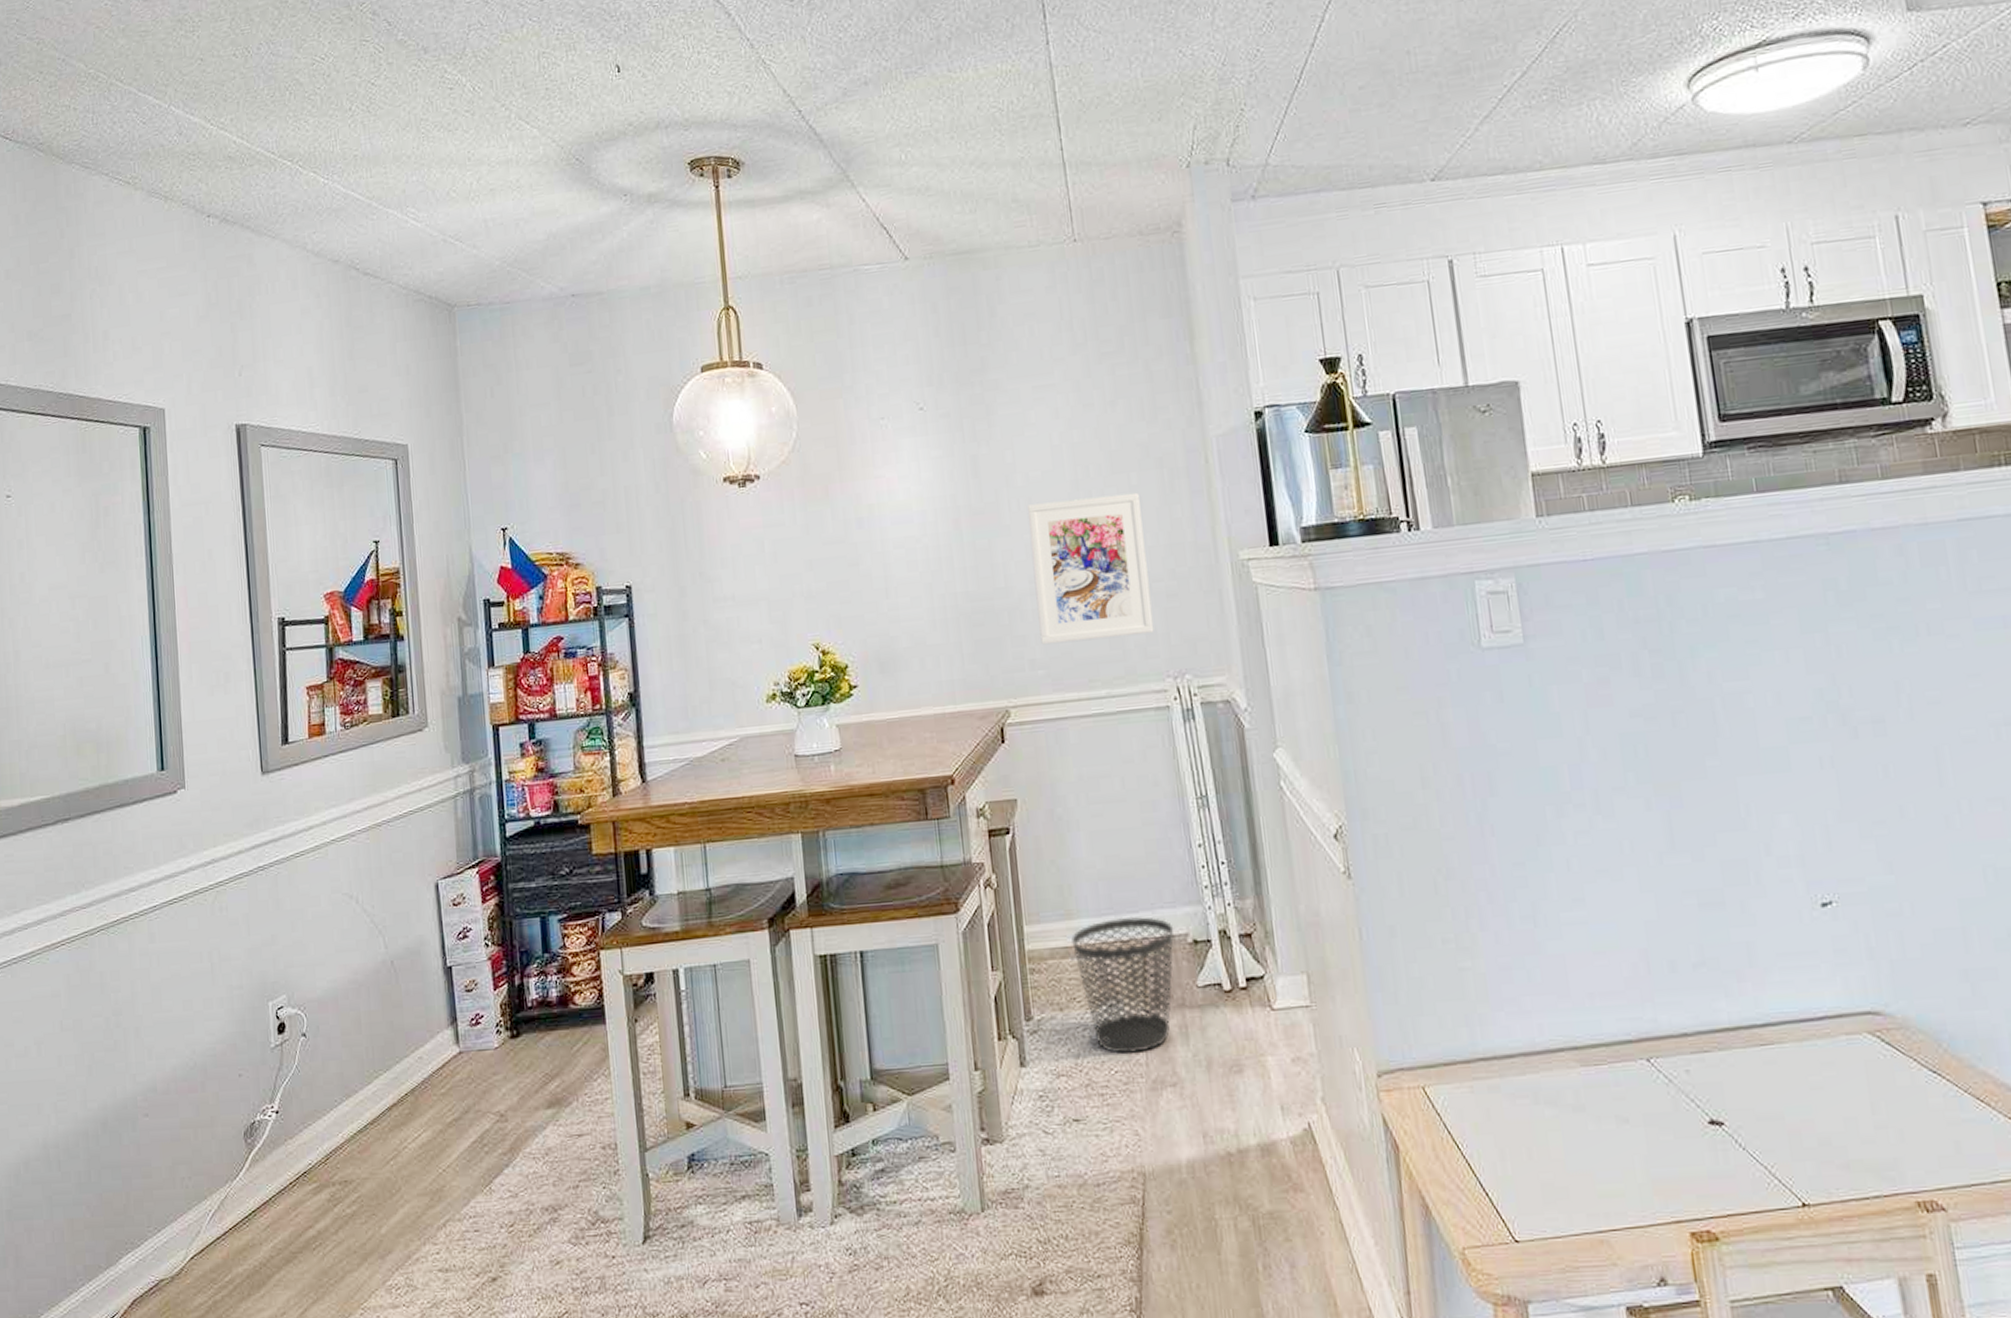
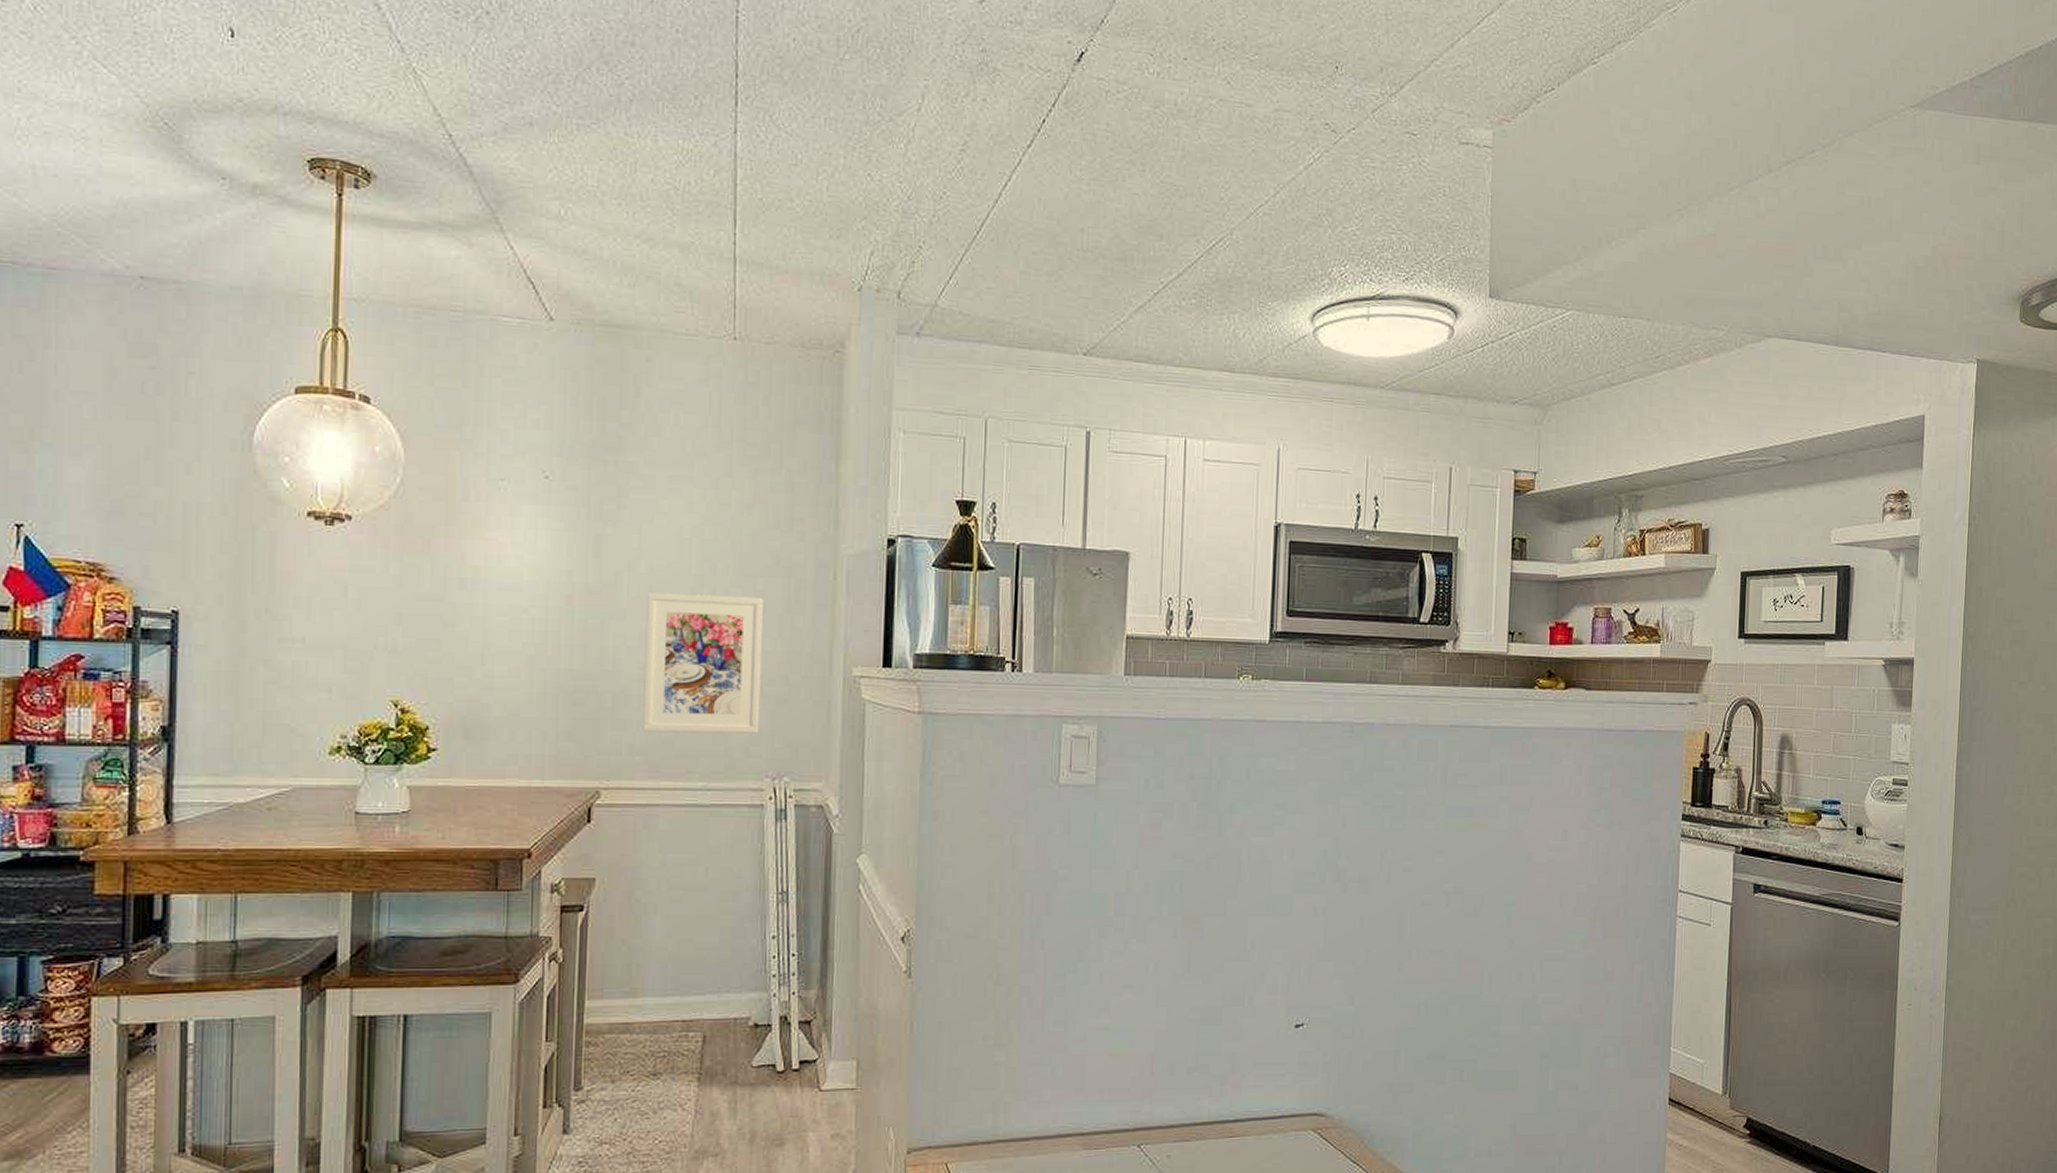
wastebasket: present [1071,916,1174,1055] -> none [633,998,737,1126]

